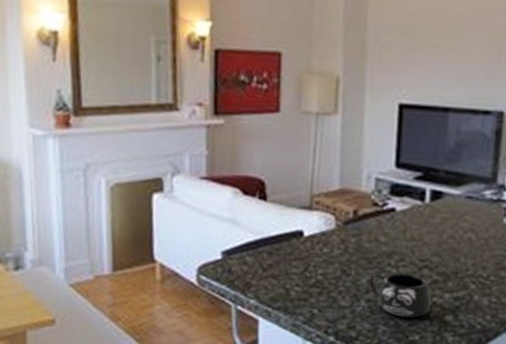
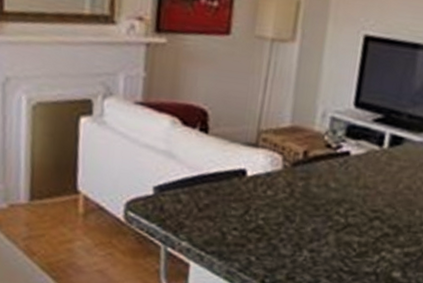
mug: present [369,273,432,318] -> none [314,221,381,272]

